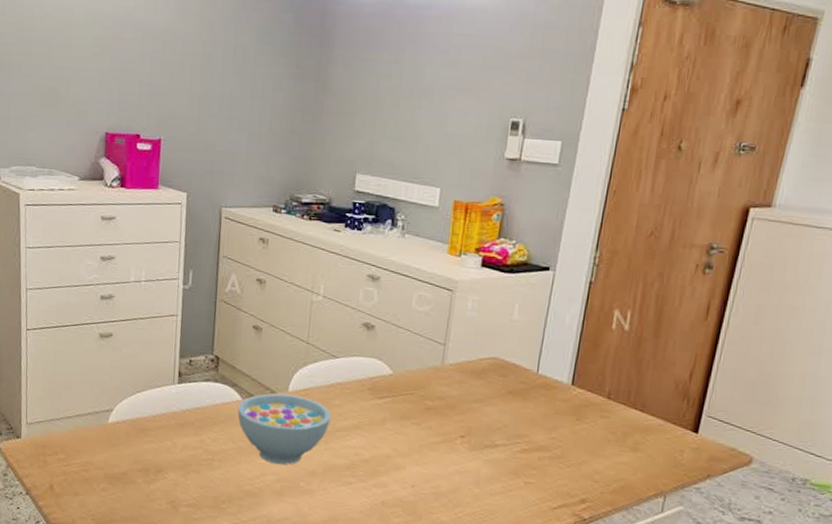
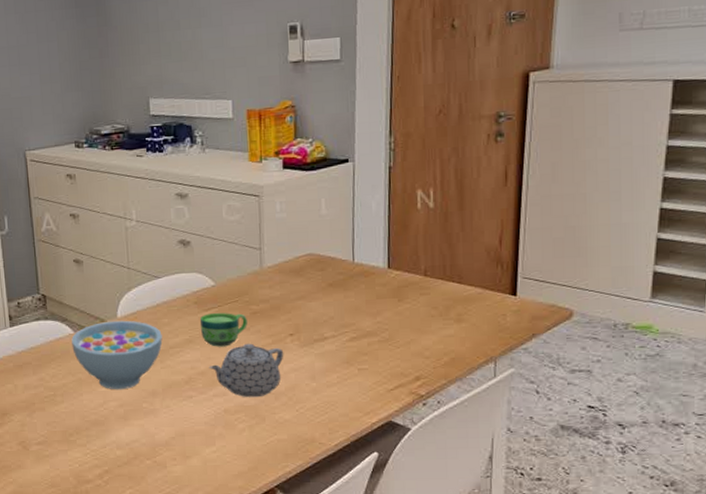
cup: none [370,402,420,438] -> present [199,313,247,347]
teapot: none [373,438,452,495] -> present [209,343,284,398]

